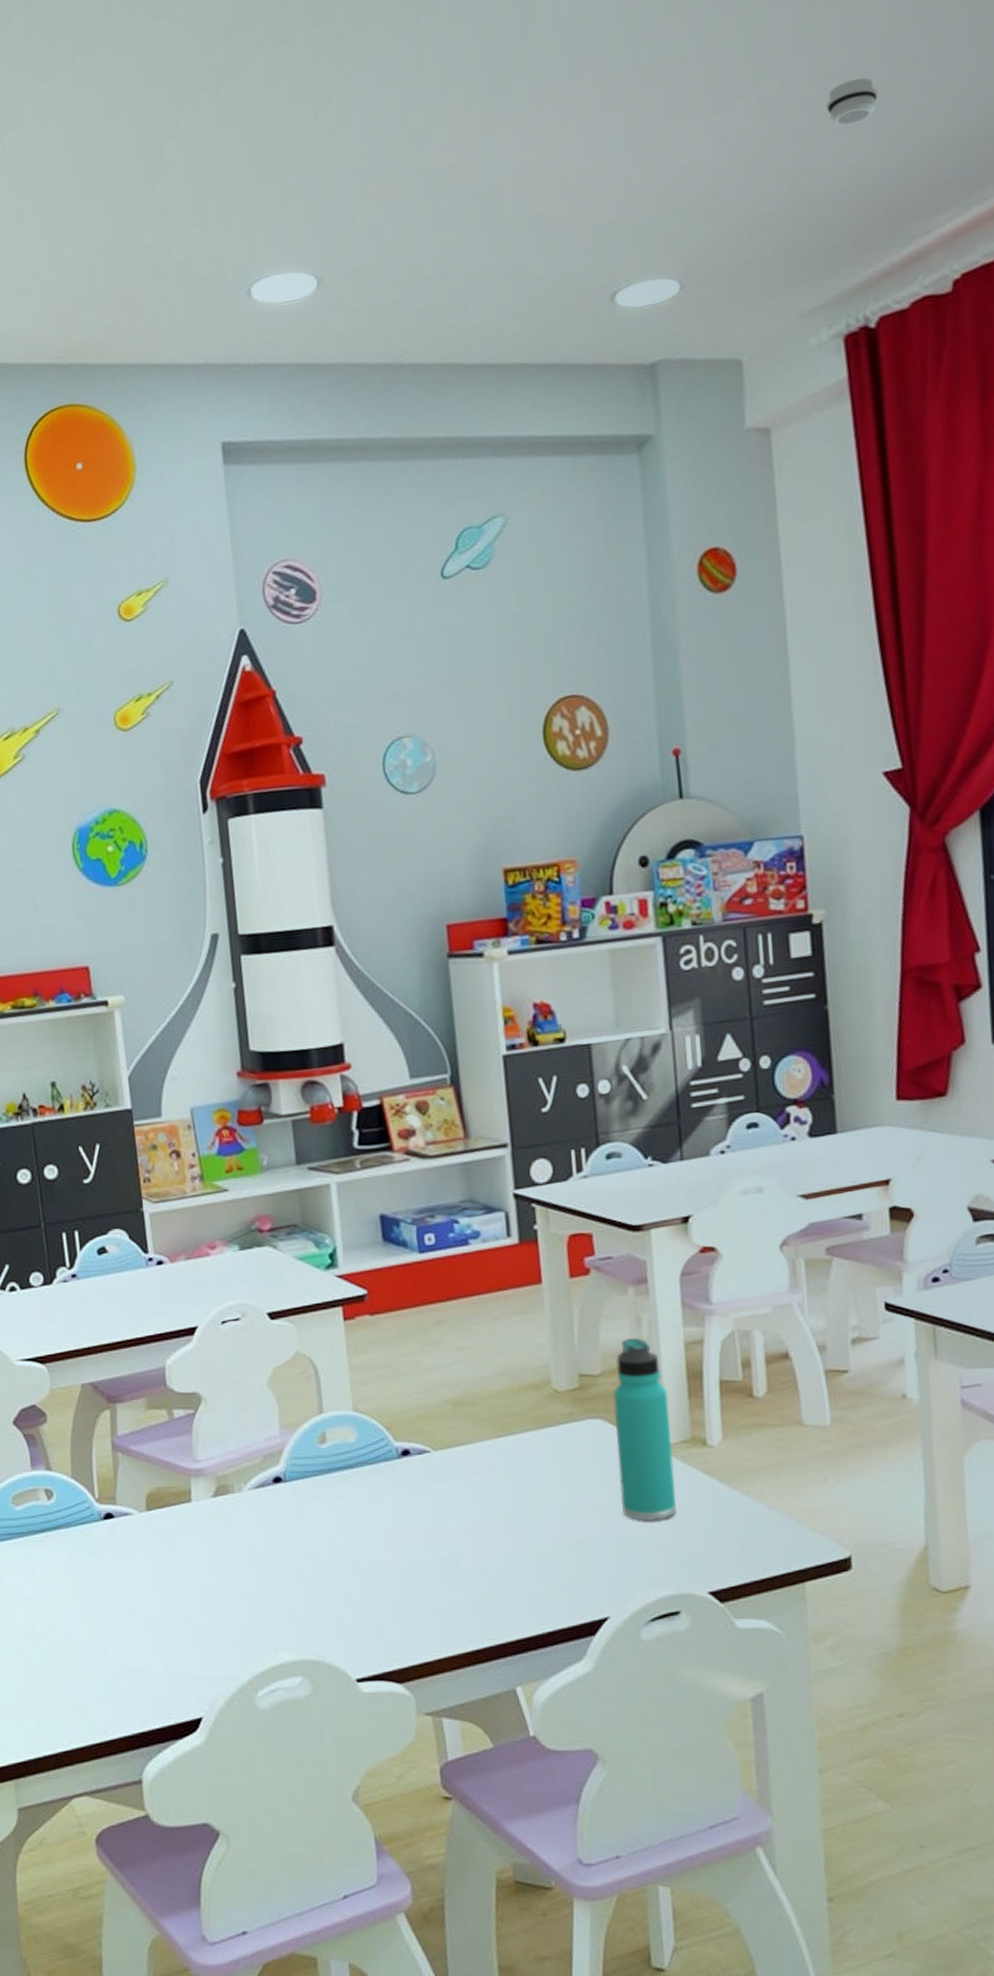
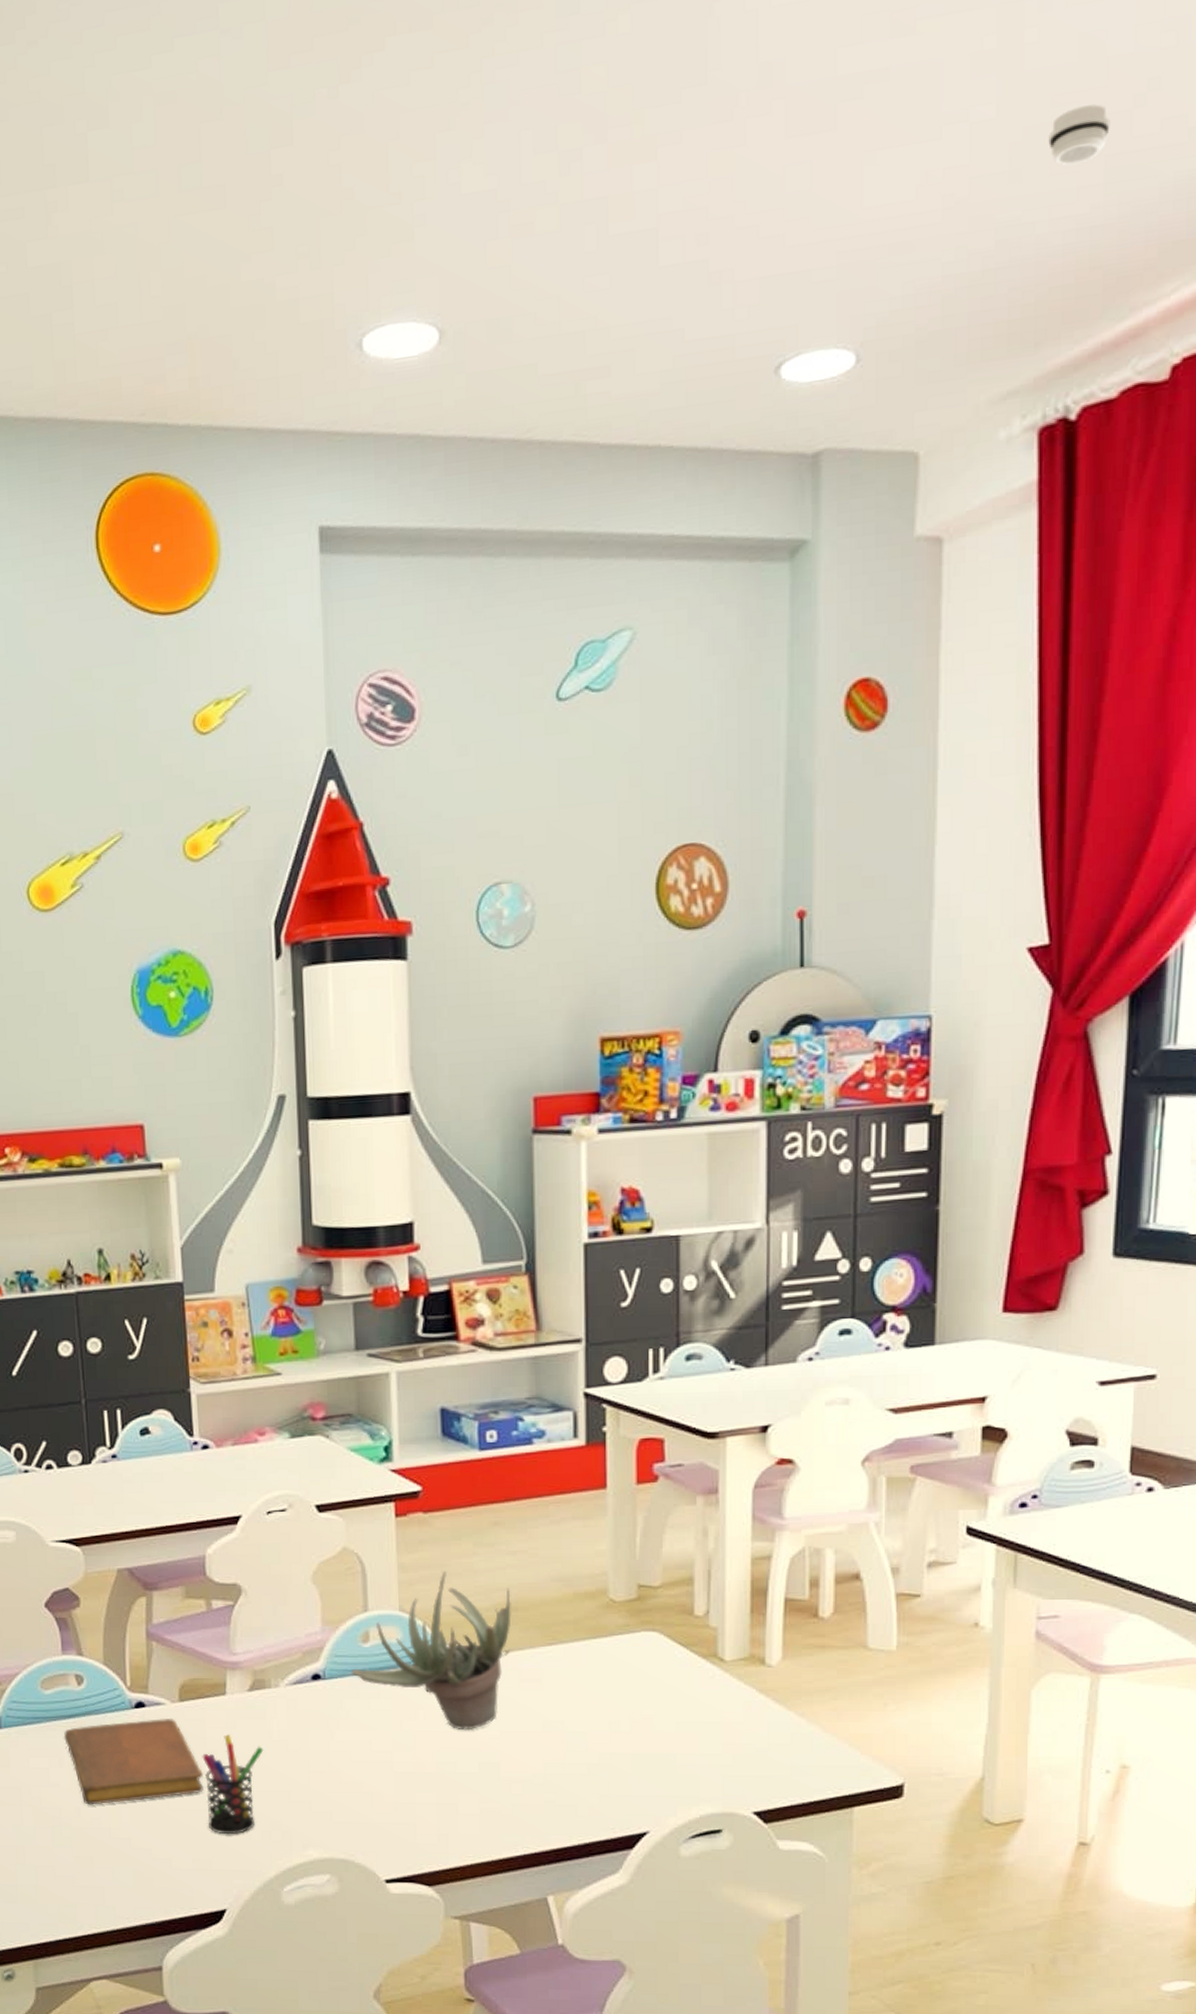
notebook: none [35,1527,174,1619] -> present [63,1717,204,1805]
pen holder: none [171,1541,231,1641] -> present [202,1734,264,1834]
succulent plant: none [310,1370,462,1525] -> present [351,1571,511,1729]
thermos bottle: present [613,1338,676,1521] -> none [670,1550,730,1738]

